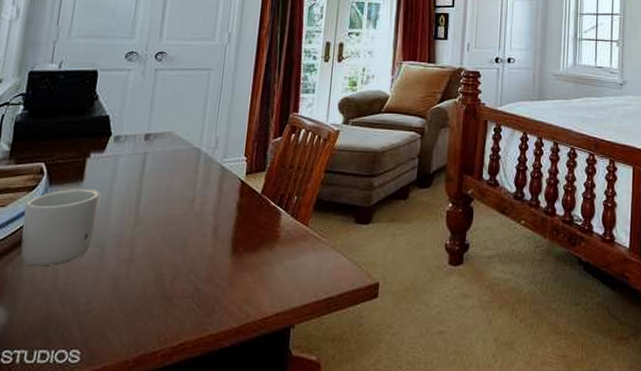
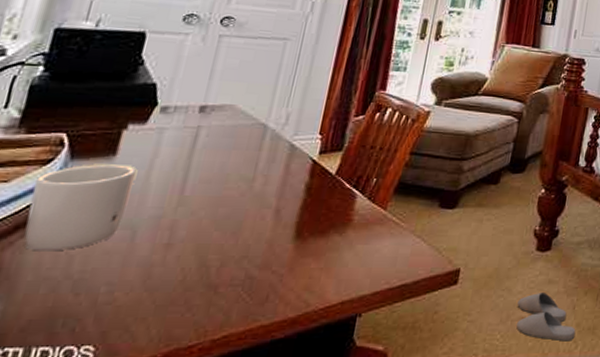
slippers: none [435,305,494,356] -> present [516,291,576,342]

